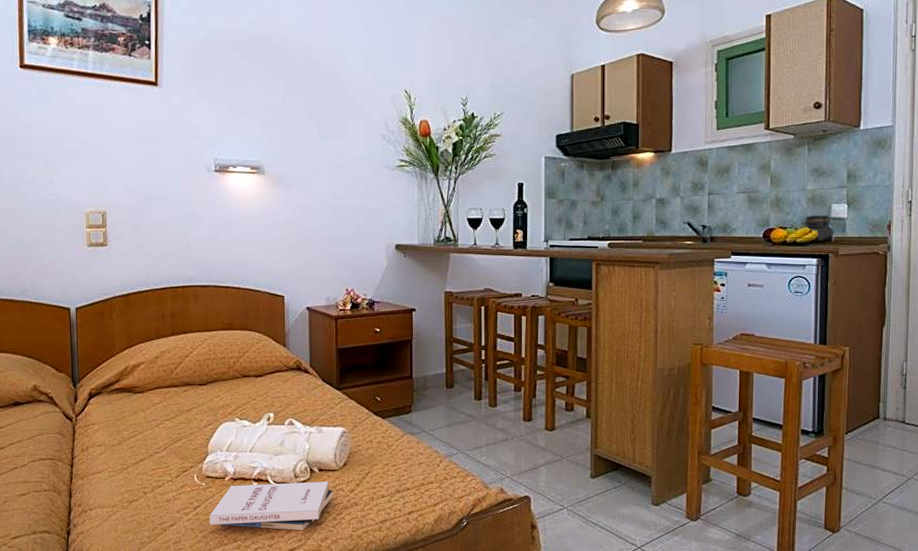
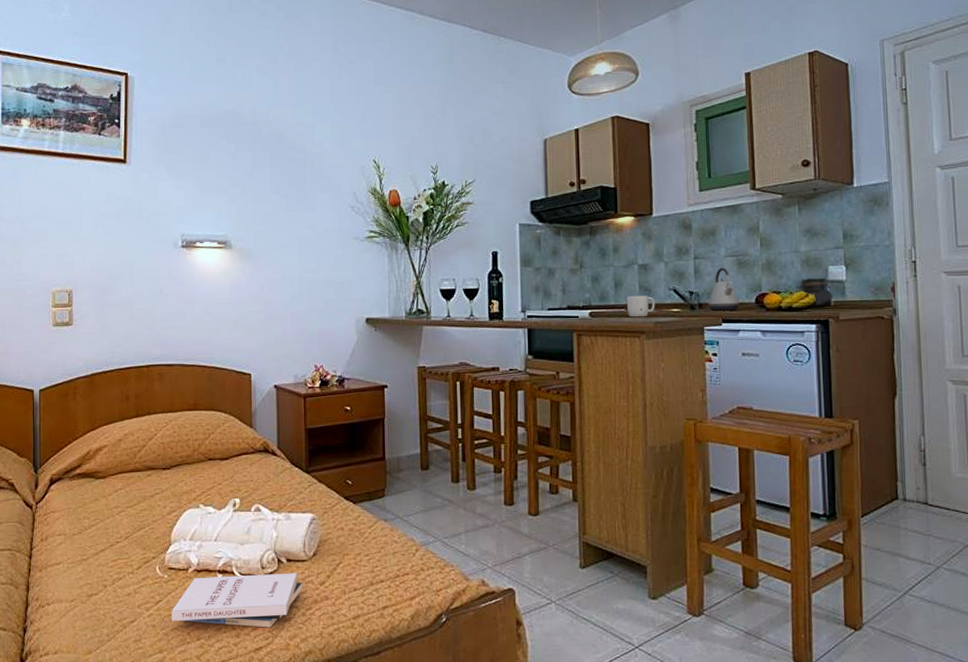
mug: none [643,228,670,249] -> present [626,295,656,318]
kettle: none [719,203,748,245] -> present [708,267,739,312]

